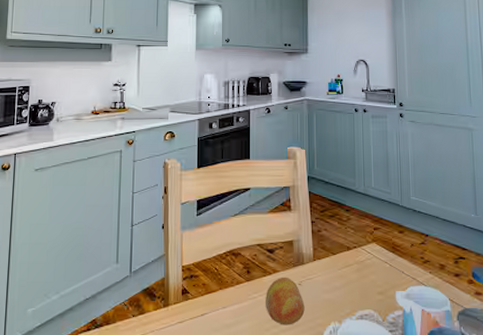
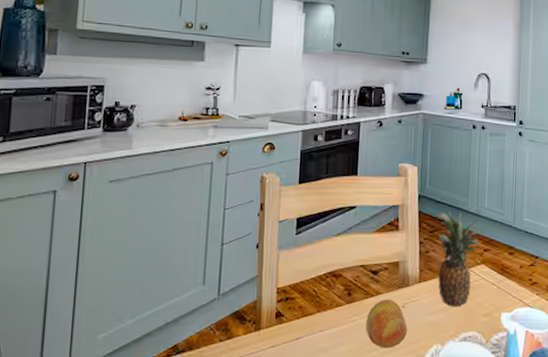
fruit: none [326,191,371,285] -> present [436,211,482,307]

